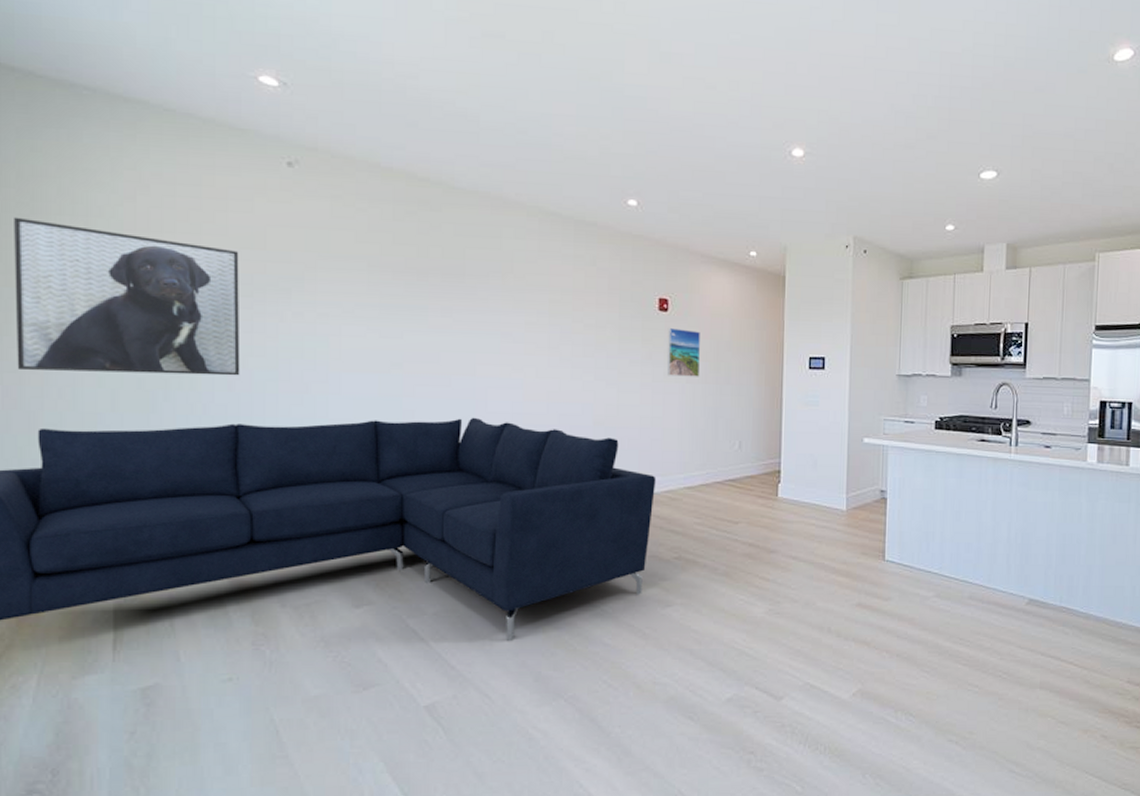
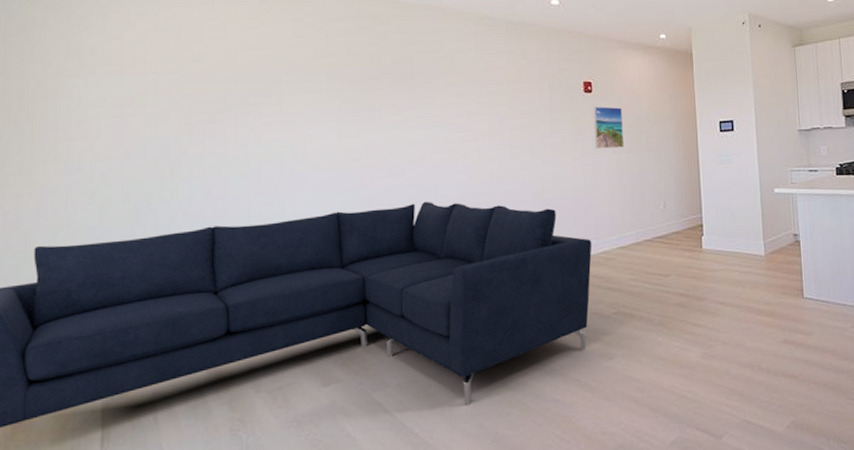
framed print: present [14,217,240,376] -> none [15,61,216,196]

